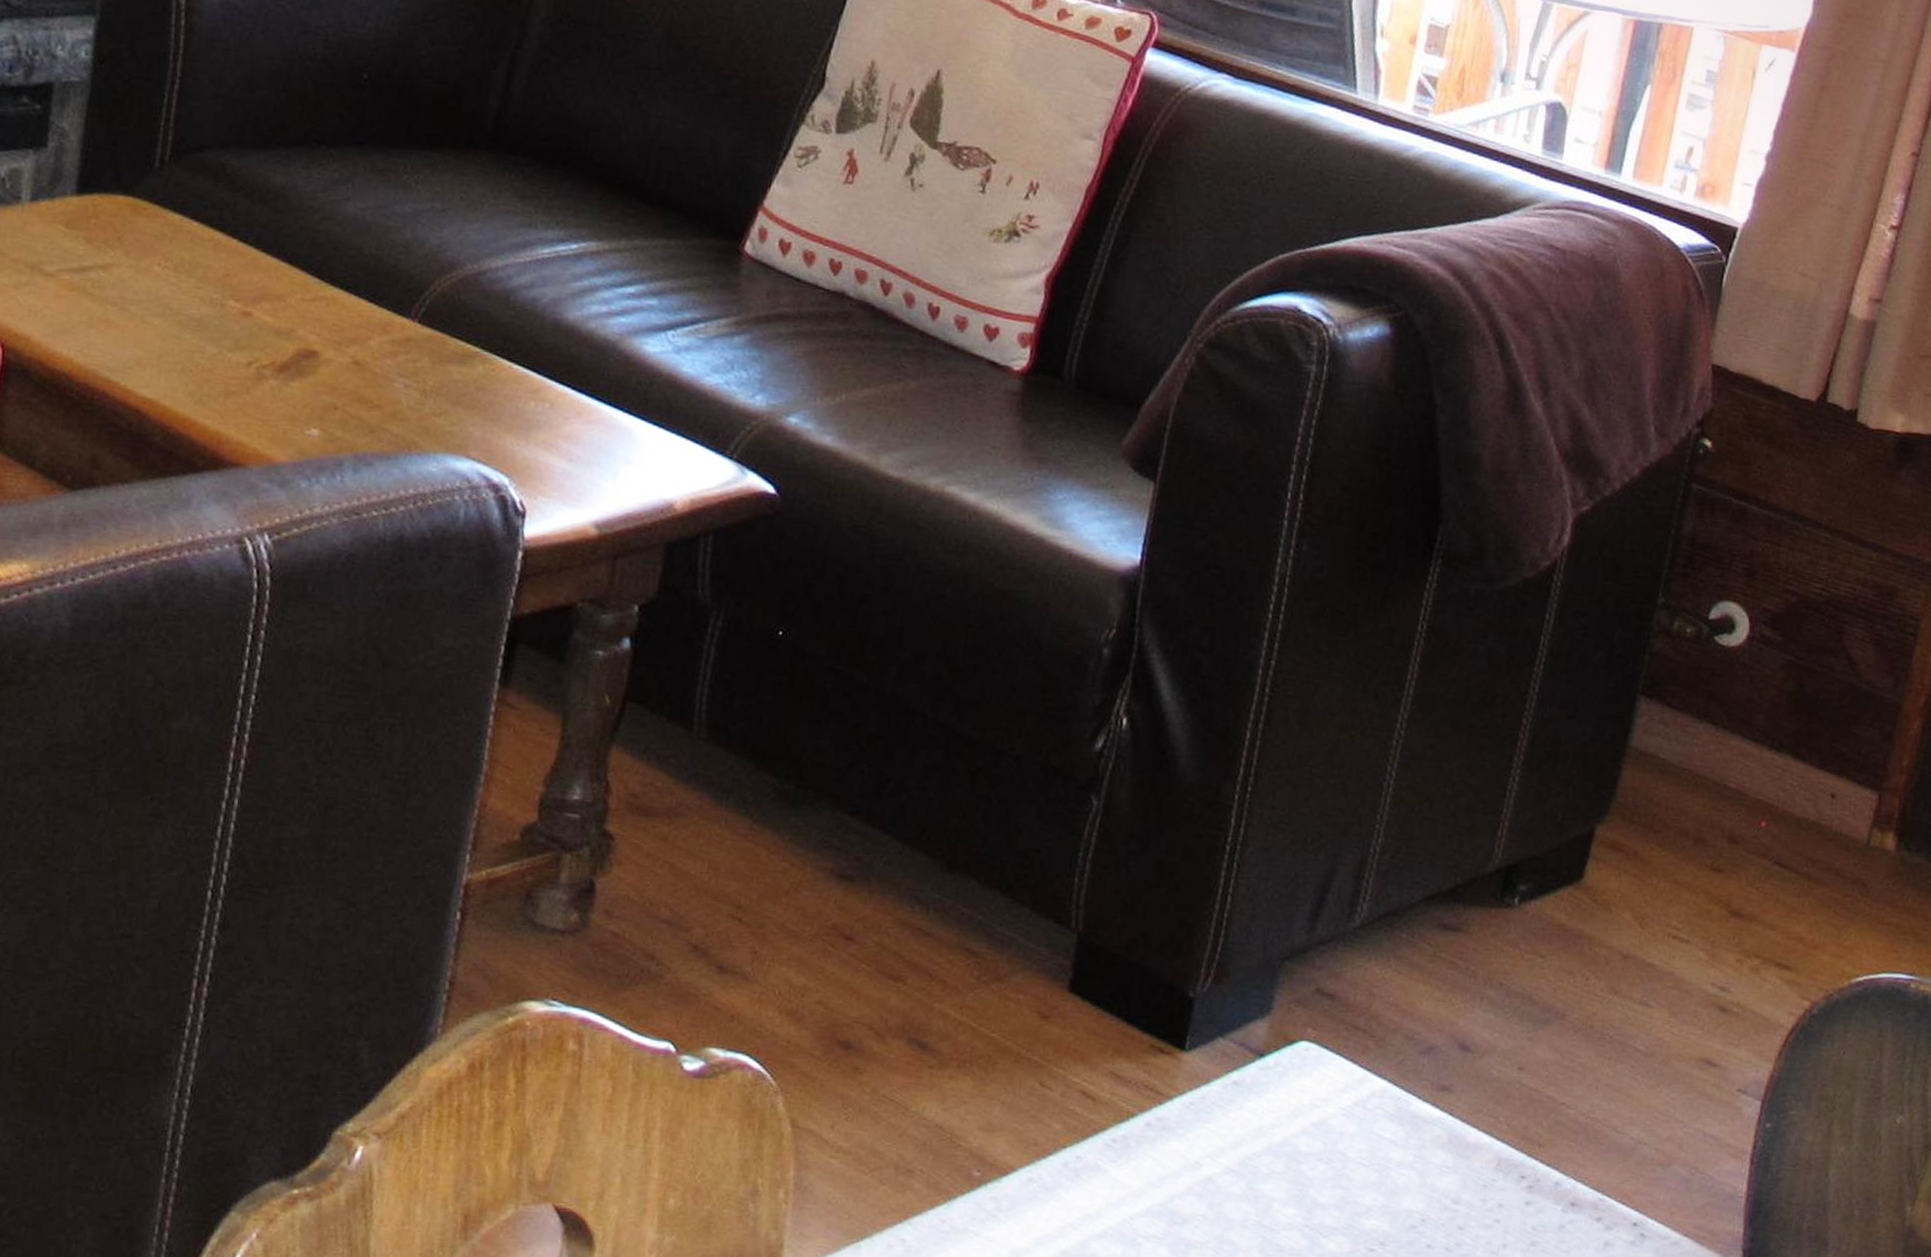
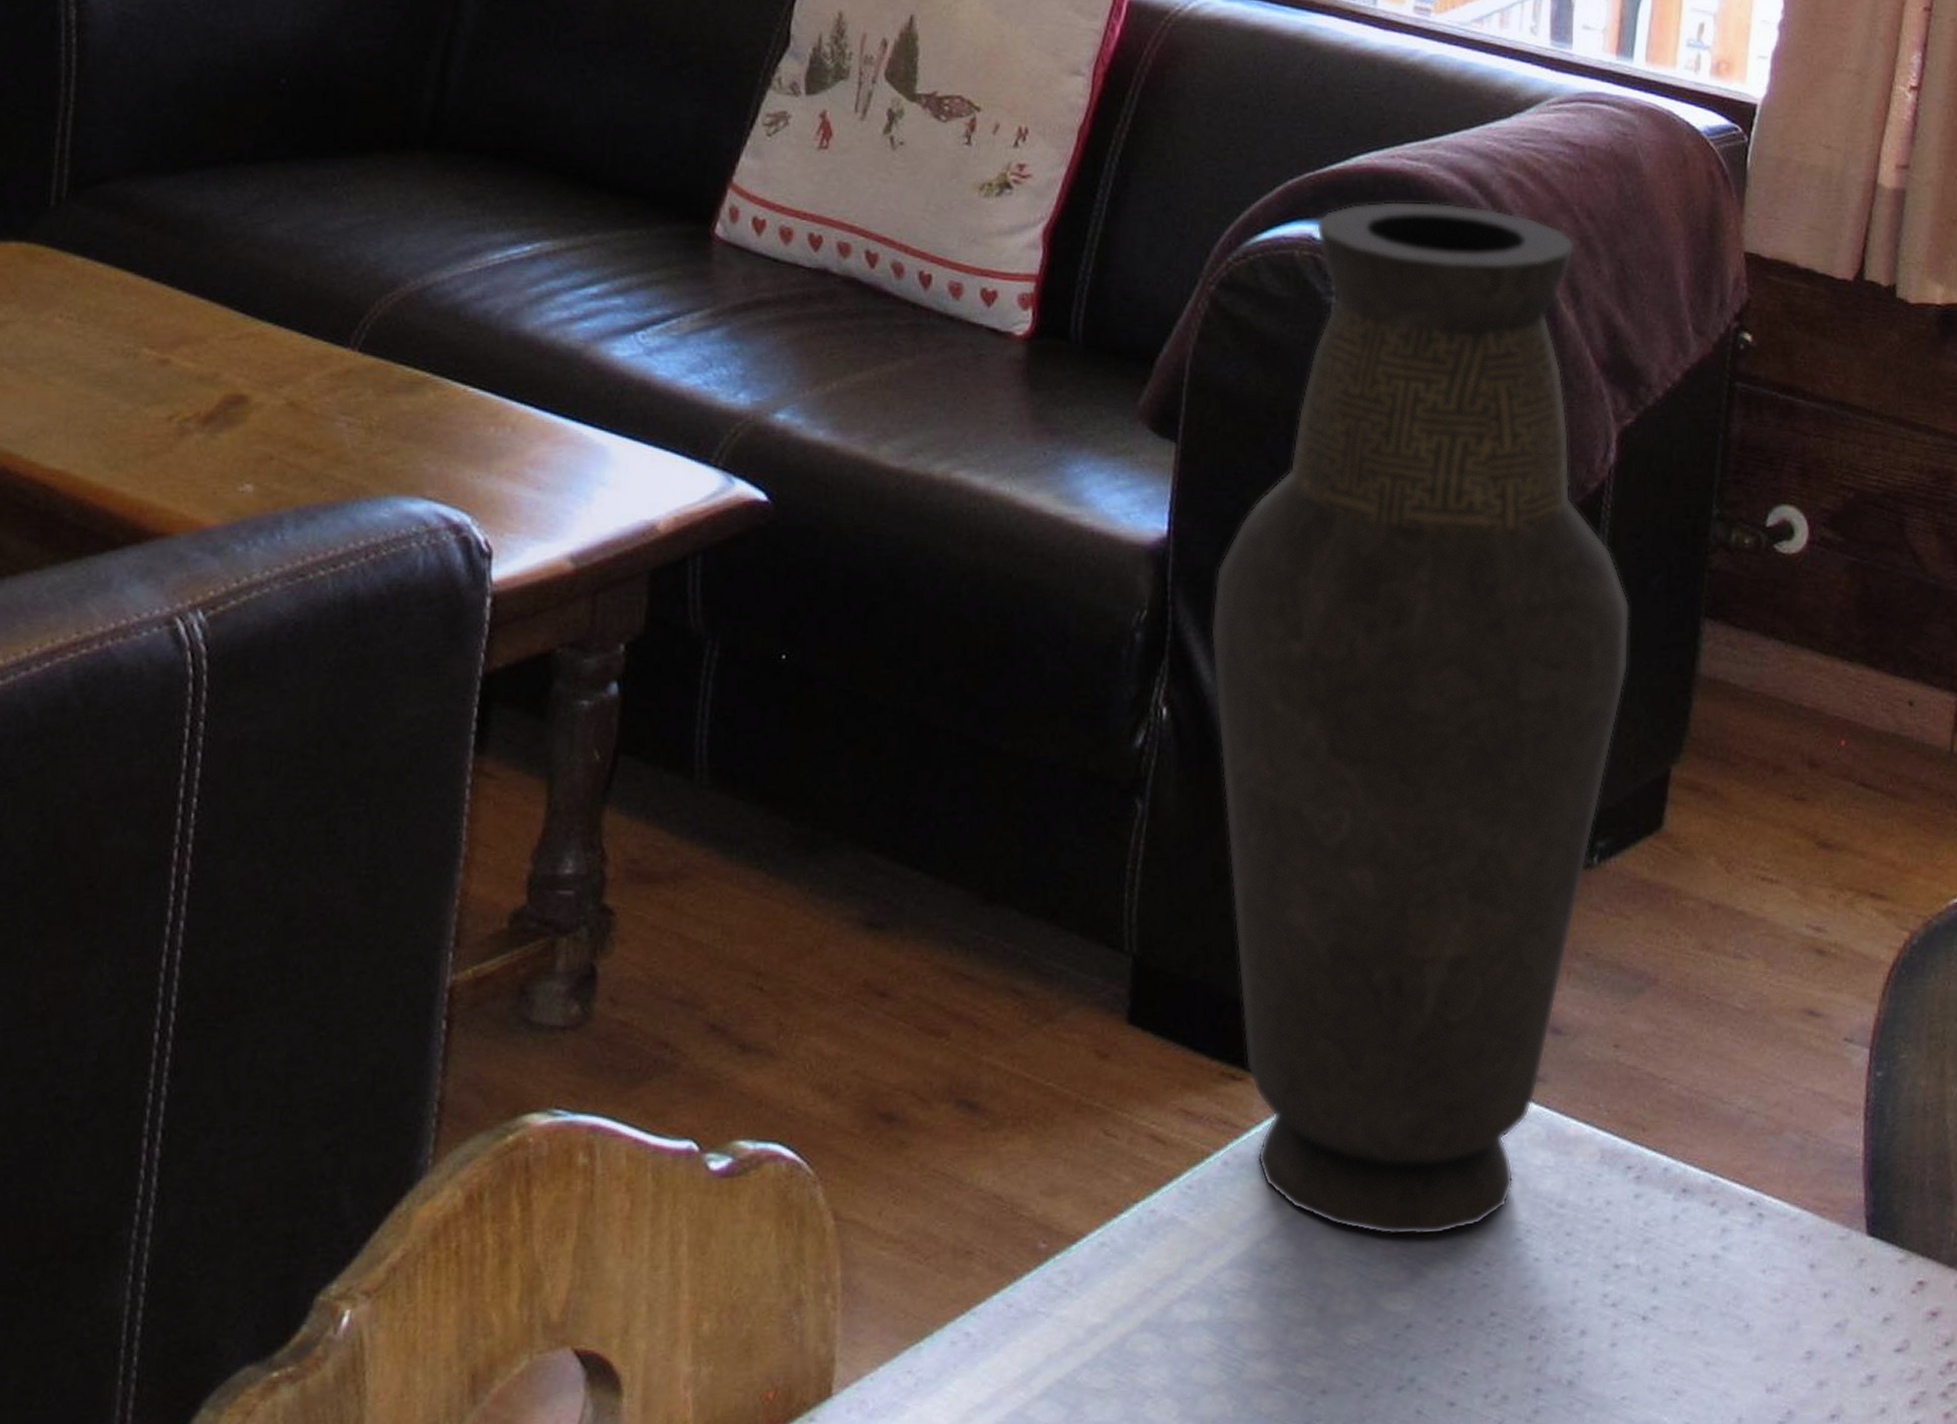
vase: none [1172,282,1571,1213] -> present [1210,201,1630,1236]

